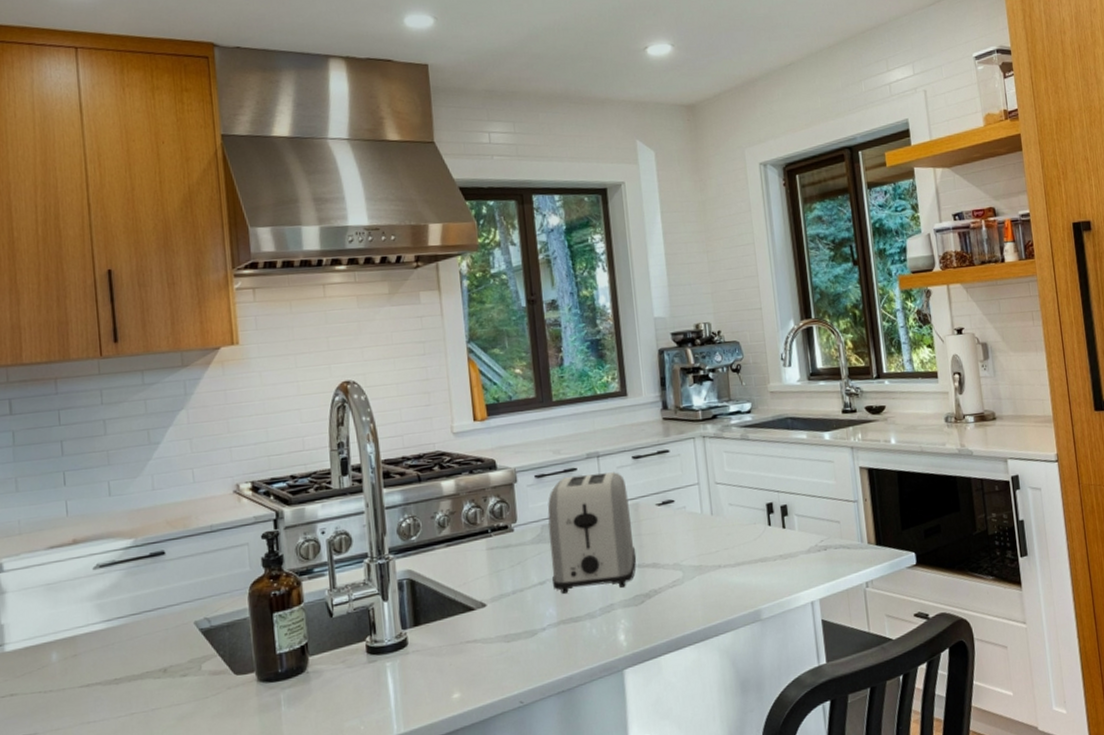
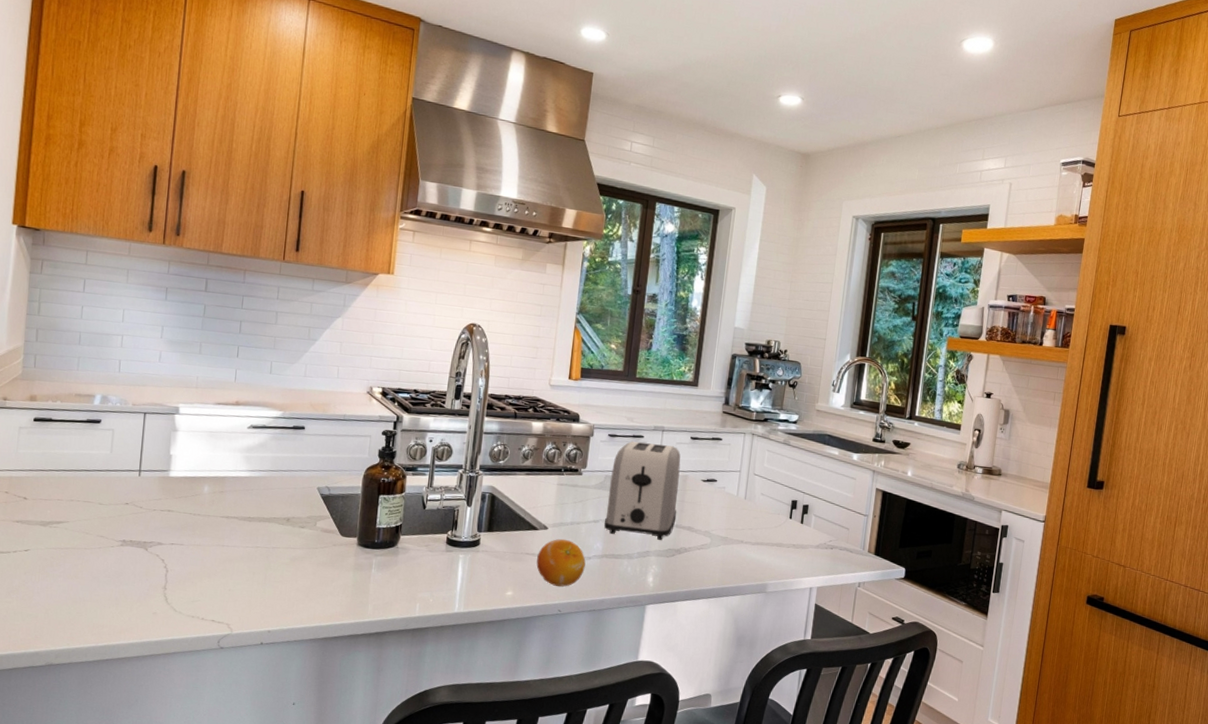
fruit: none [480,613,541,673] -> present [536,538,586,587]

